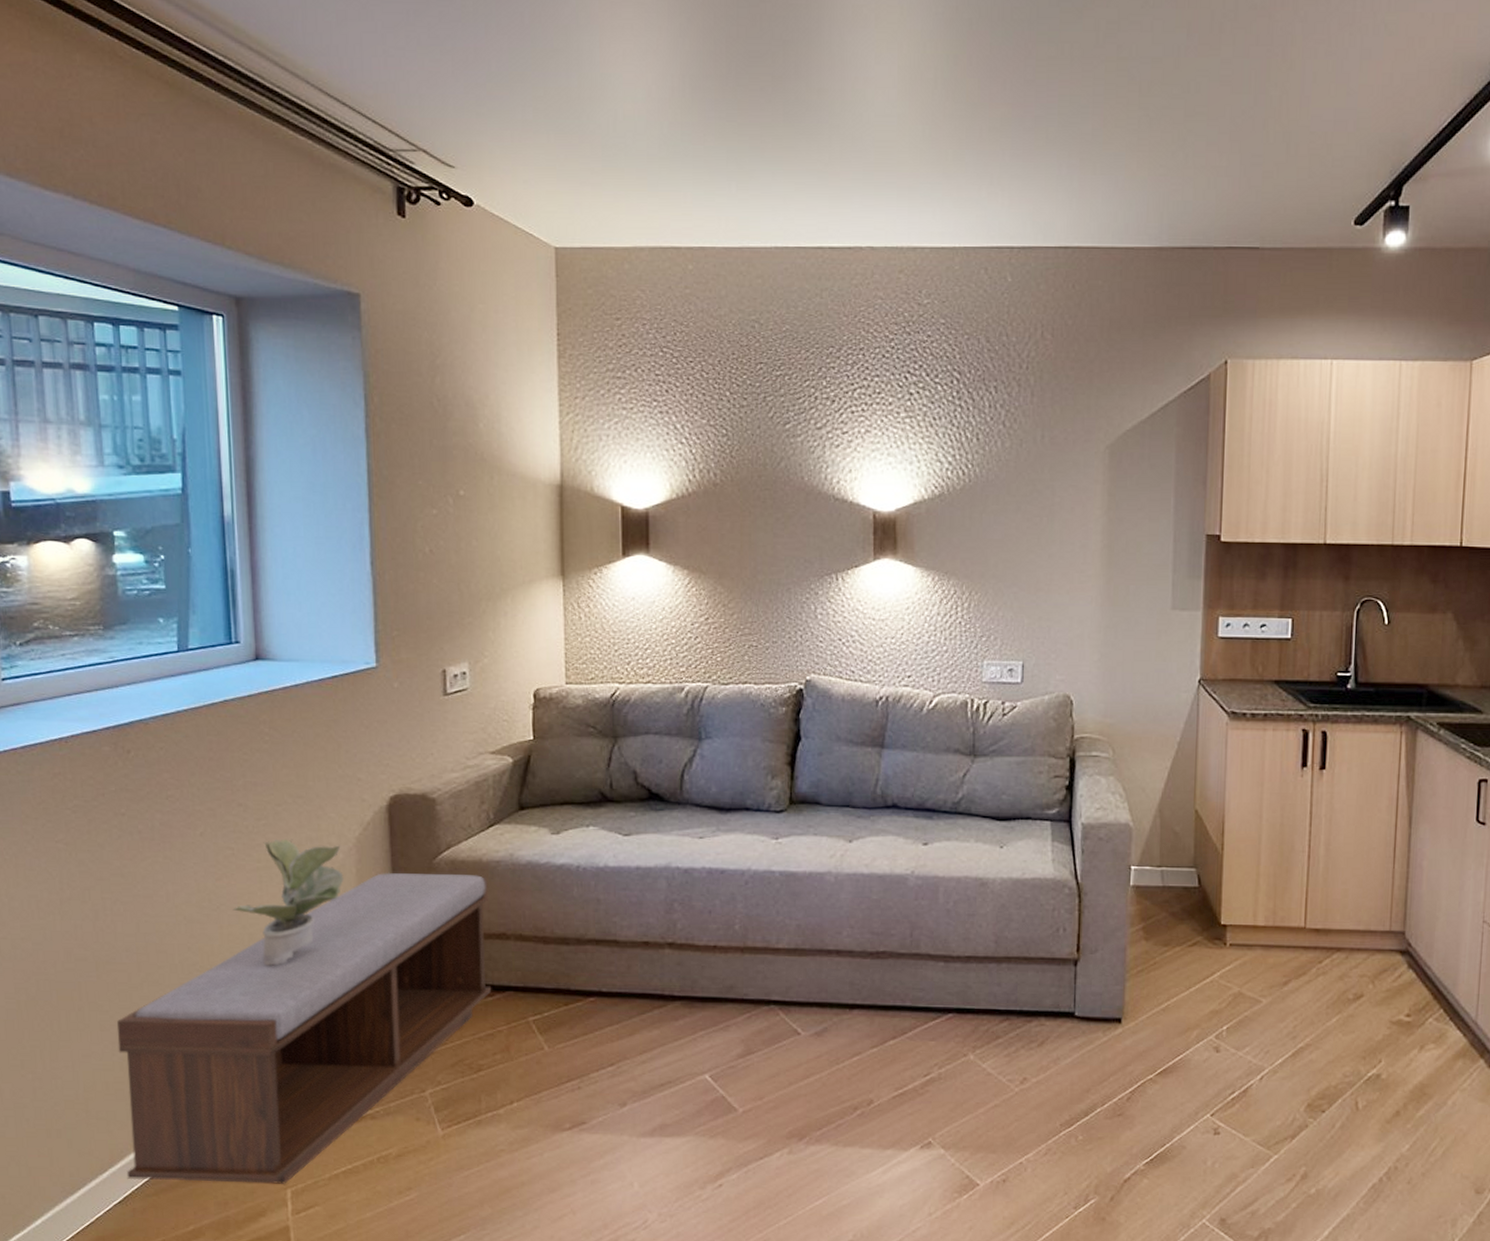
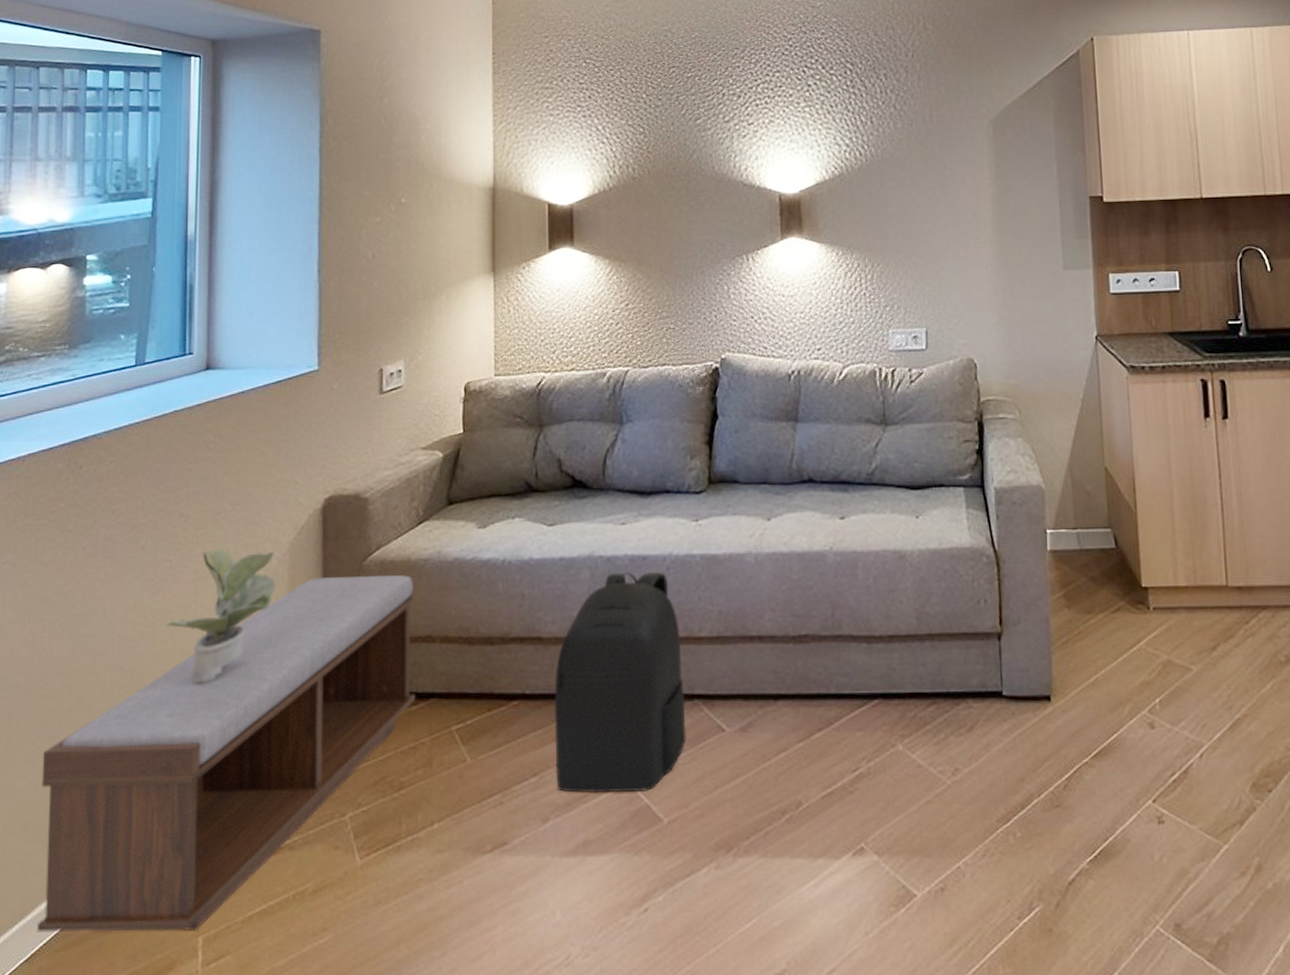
backpack: none [631,884,762,1084] -> present [554,572,687,794]

